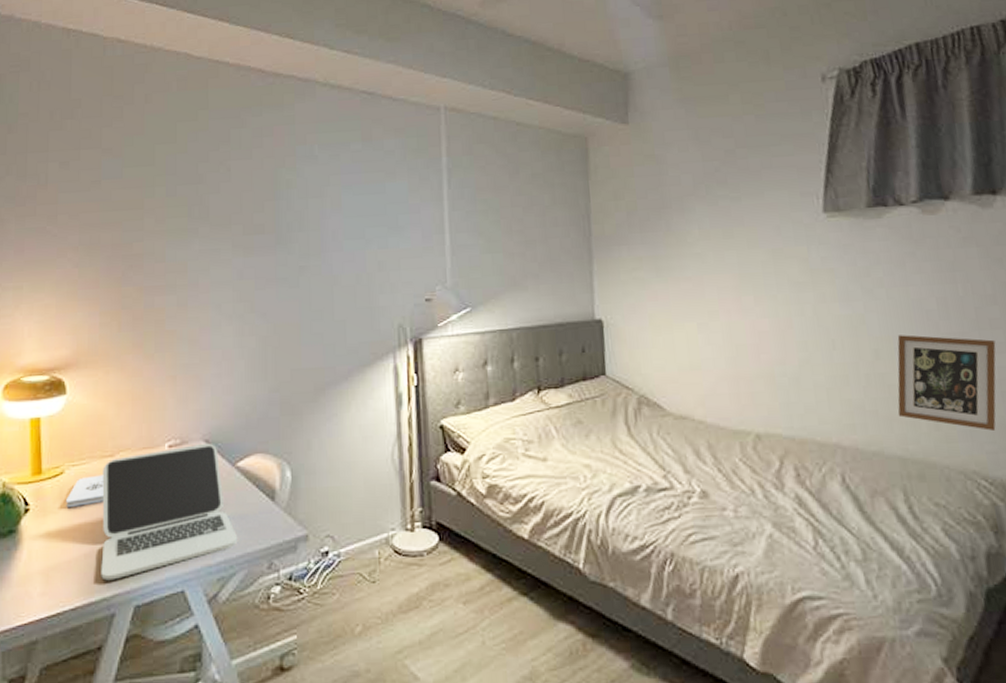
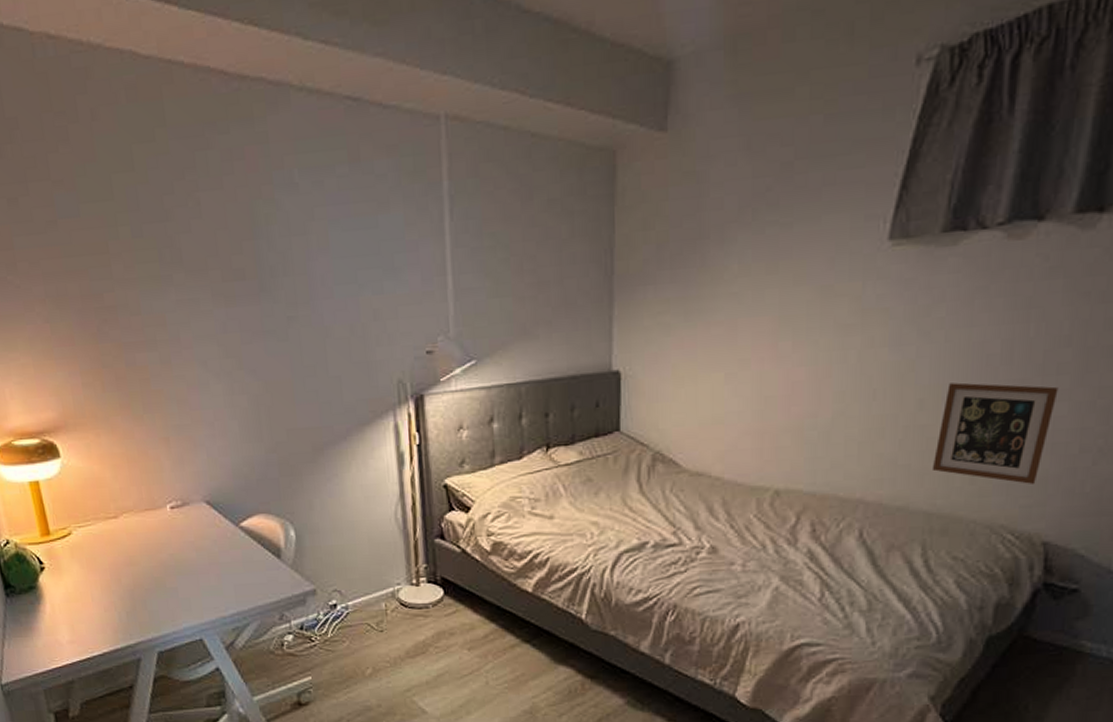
notepad: present [65,475,104,508] -> none [77,535,114,567]
laptop: present [101,443,238,581] -> none [108,504,249,630]

